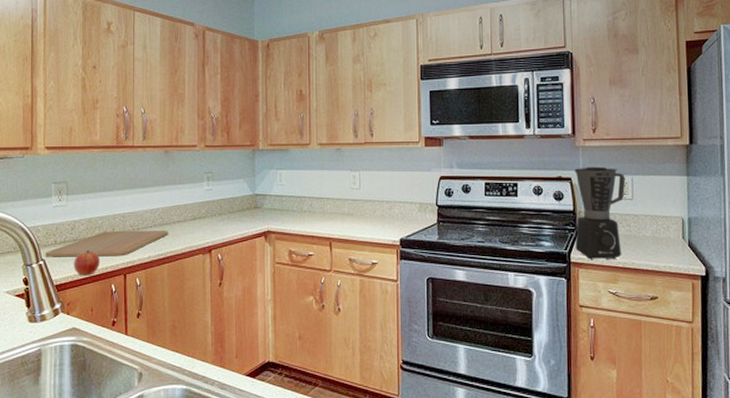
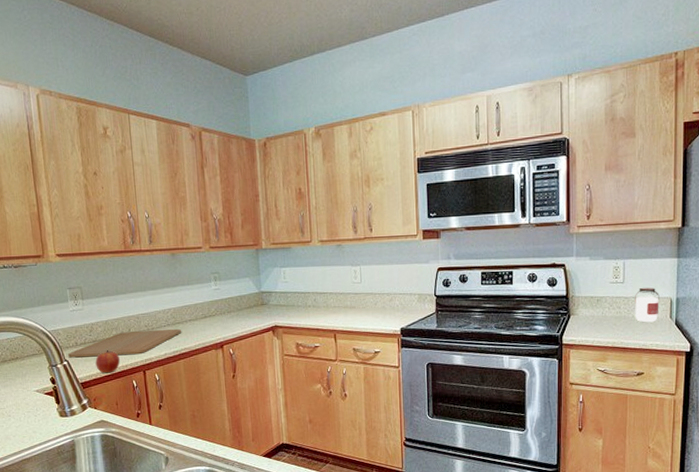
blender: present [575,166,626,260] -> none [567,252,618,340]
jar: none [645,205,671,243] -> present [635,287,659,323]

